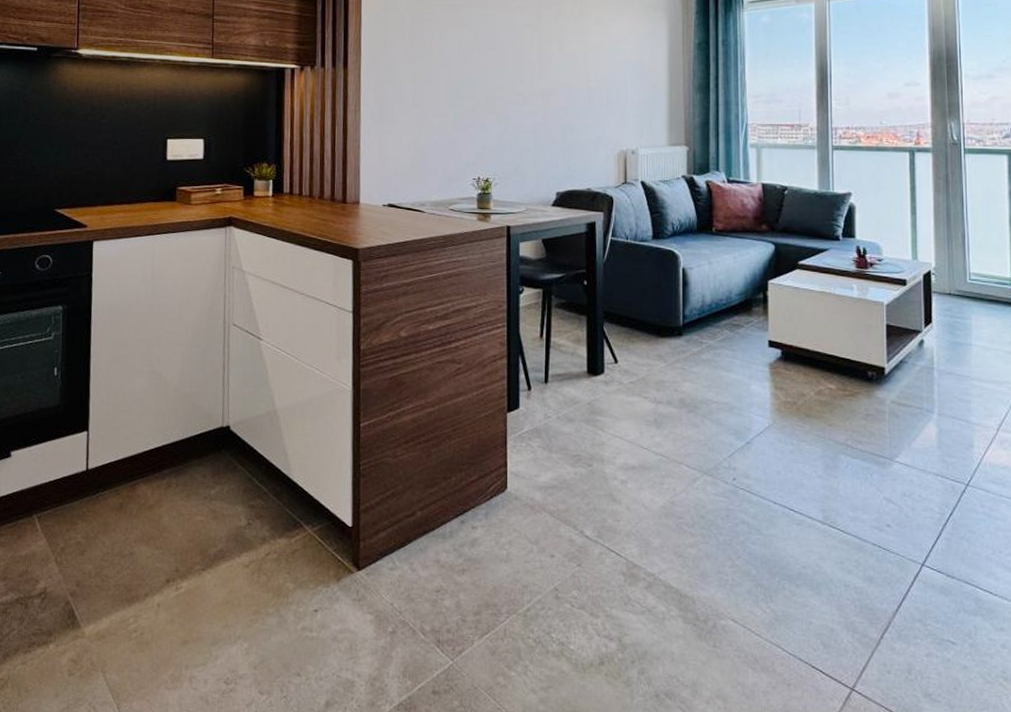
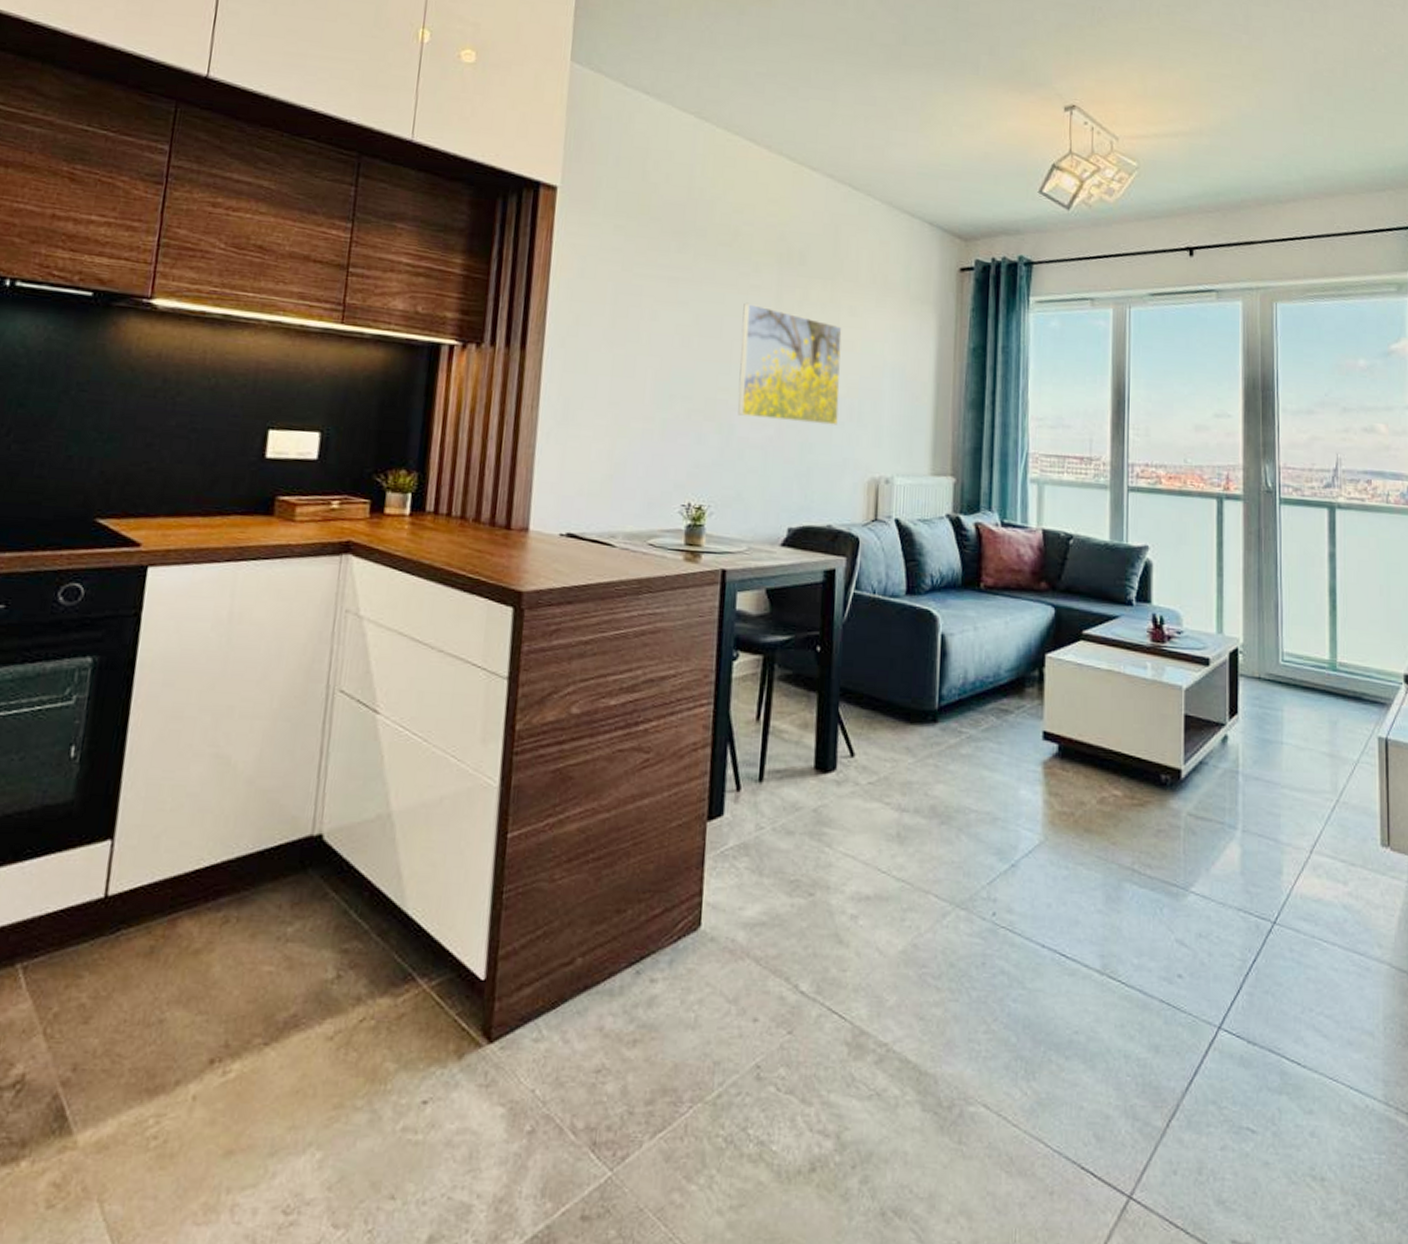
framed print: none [511,20,591,111] -> present [738,302,842,425]

